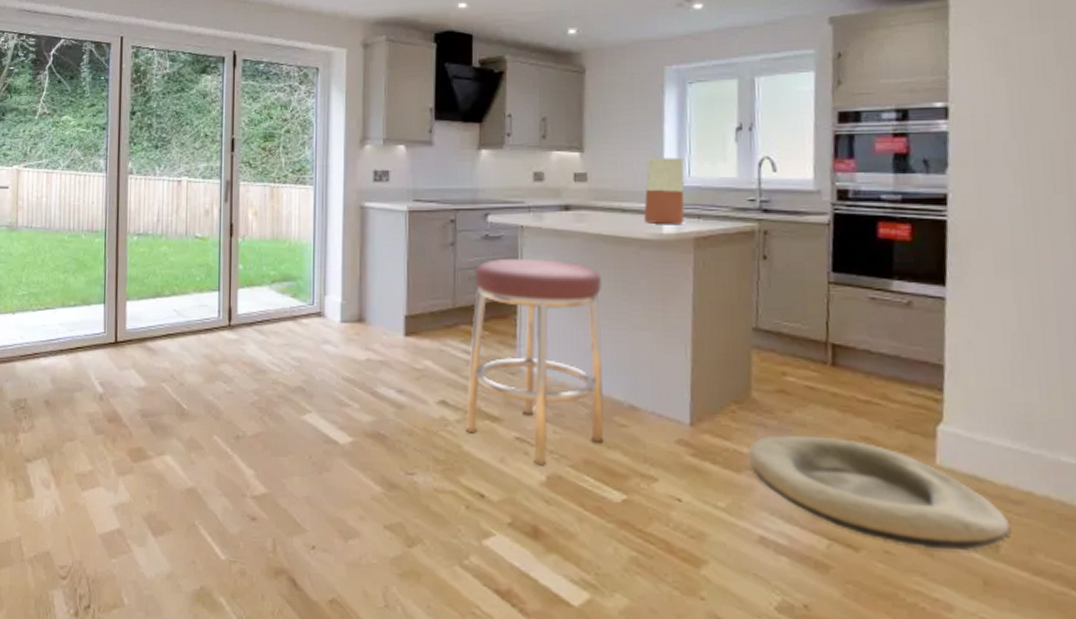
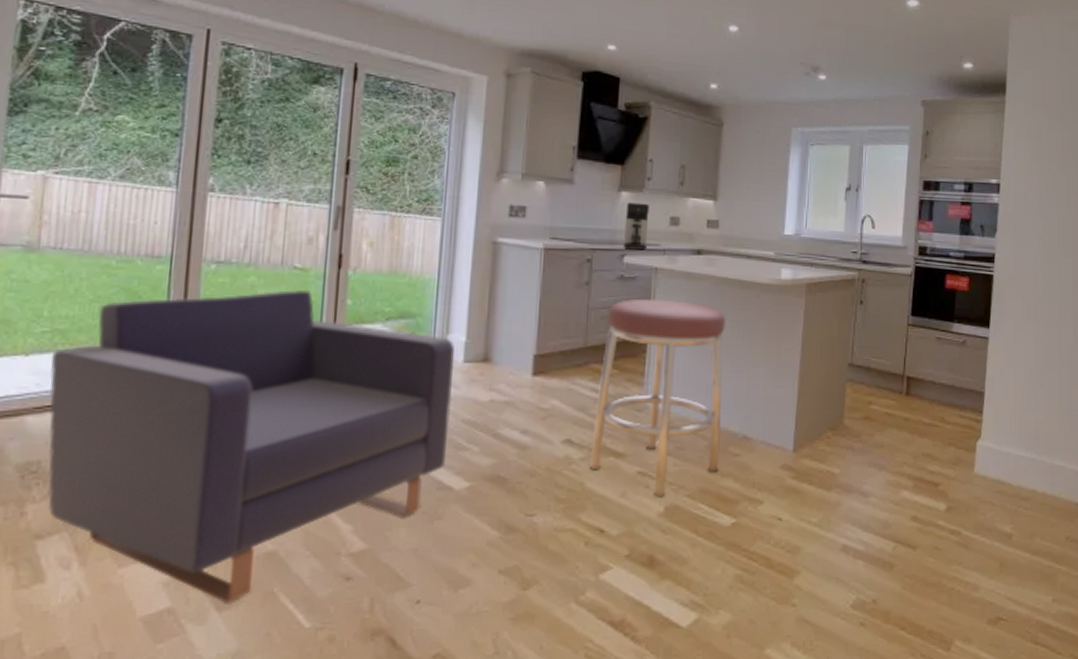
armchair: none [29,256,333,530] -> present [48,289,456,603]
coffee maker: none [486,160,512,208] -> present [624,202,650,250]
vase: present [643,157,685,225] -> none [766,210,802,272]
dog bed: present [747,435,1011,550] -> none [837,455,1020,541]

